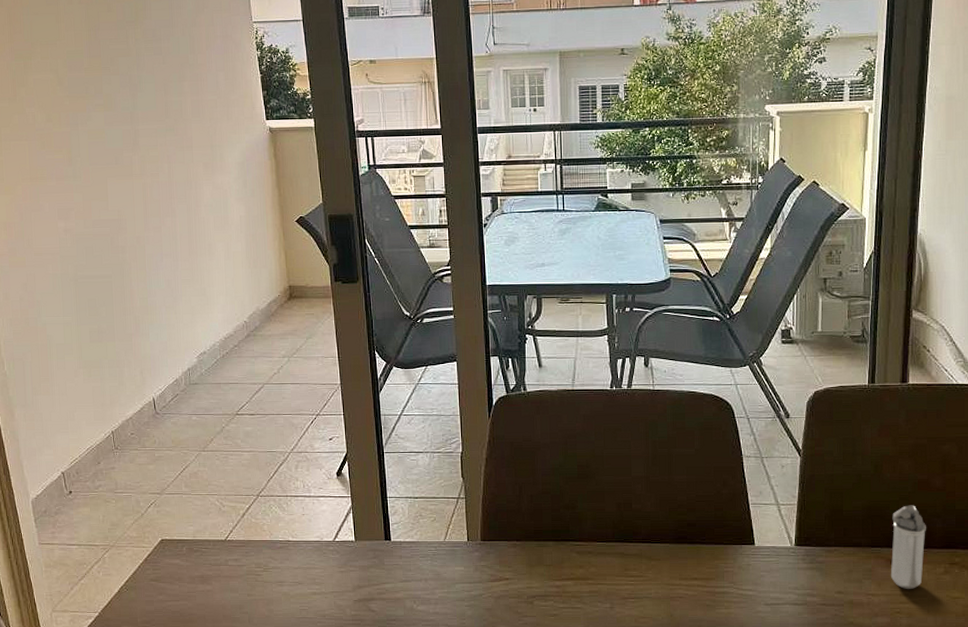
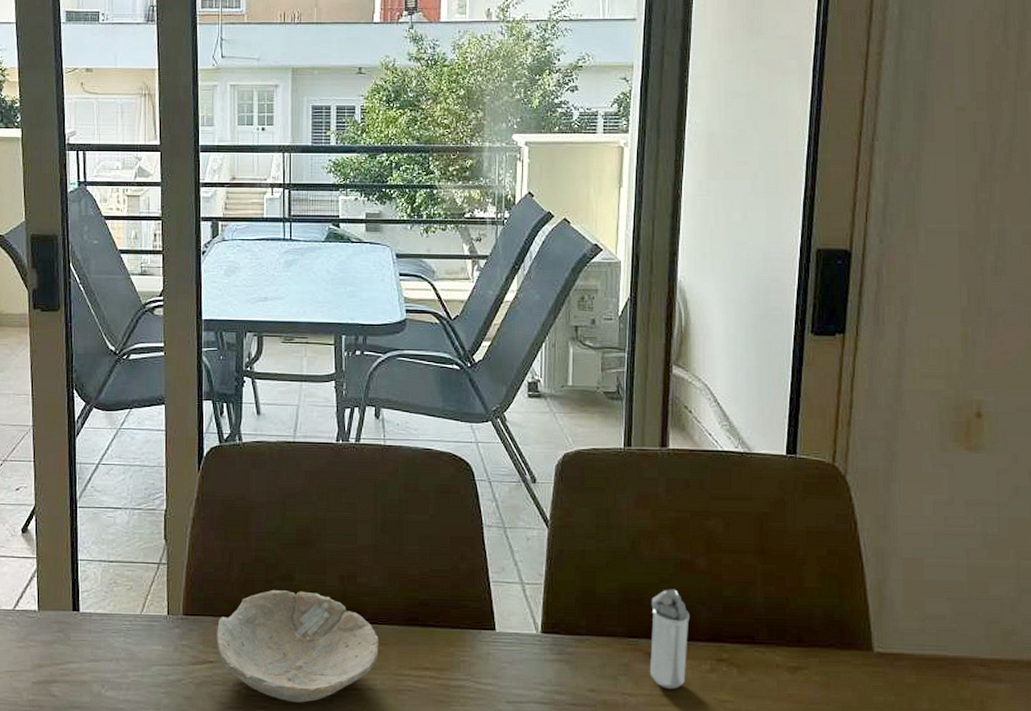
bowl: none [511,517,654,610] -> present [217,590,380,703]

